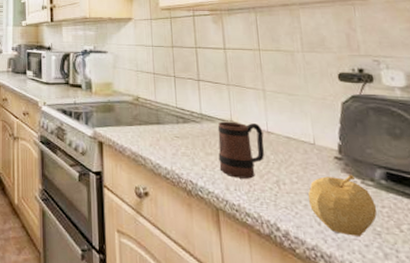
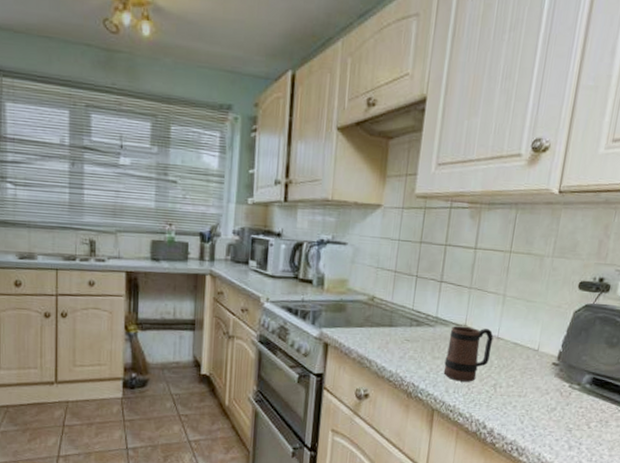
fruit: present [308,174,377,237] -> none [518,378,575,433]

